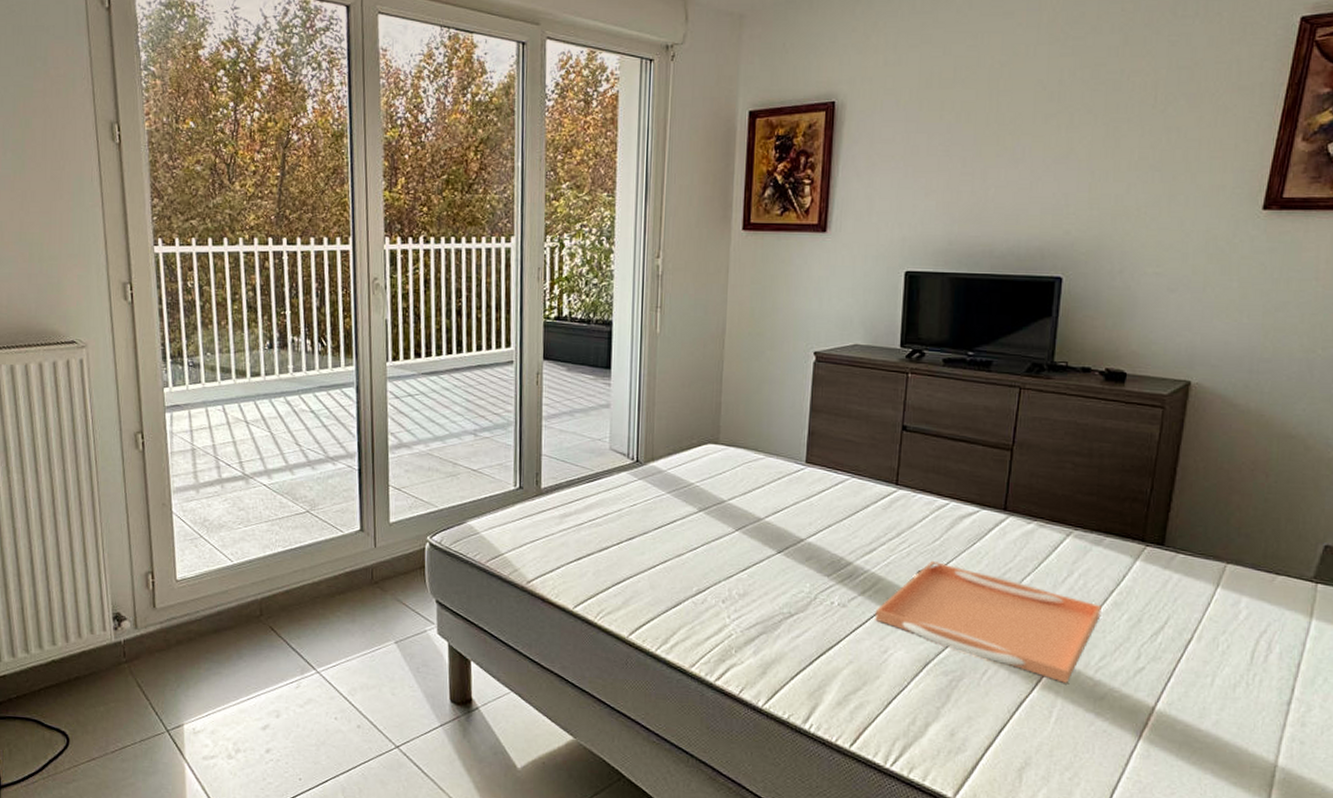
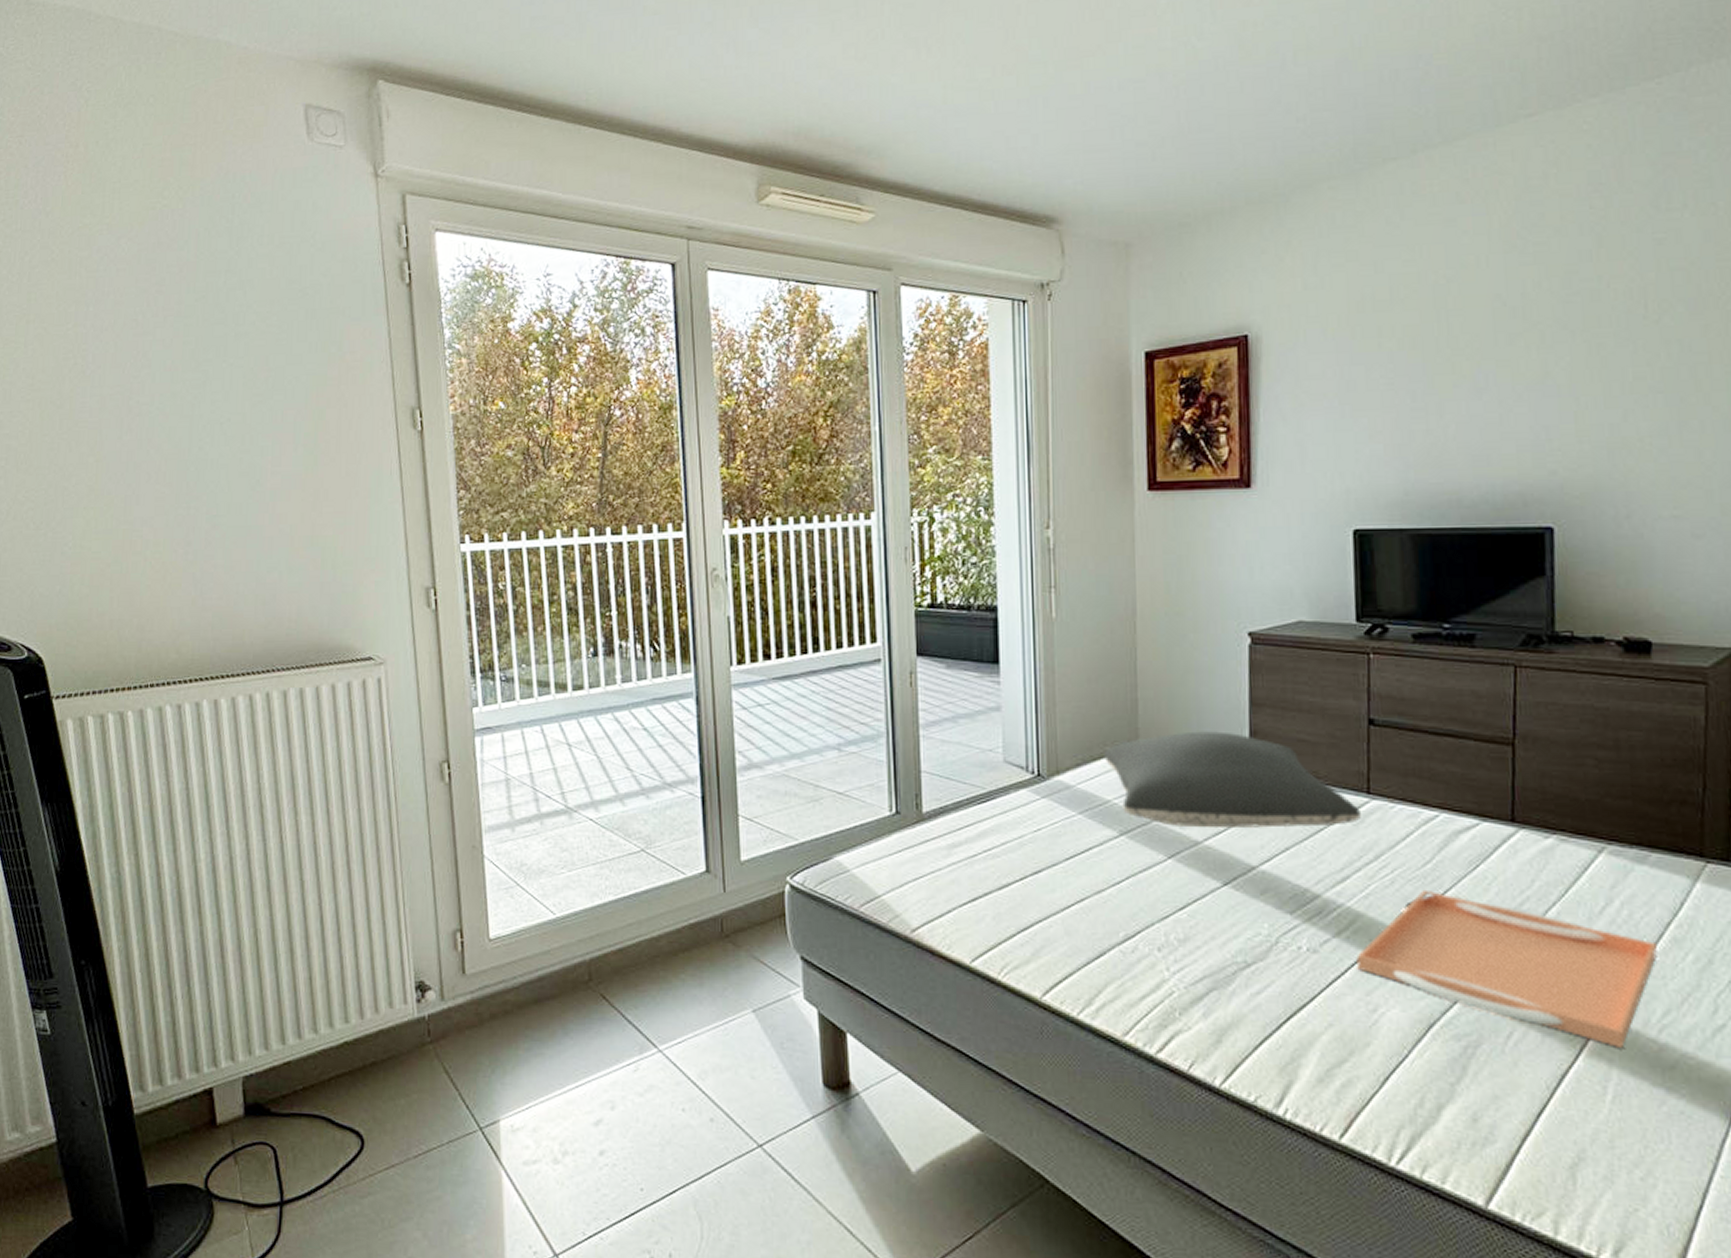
pillow: none [691,430,890,510] -> present [1104,731,1362,829]

